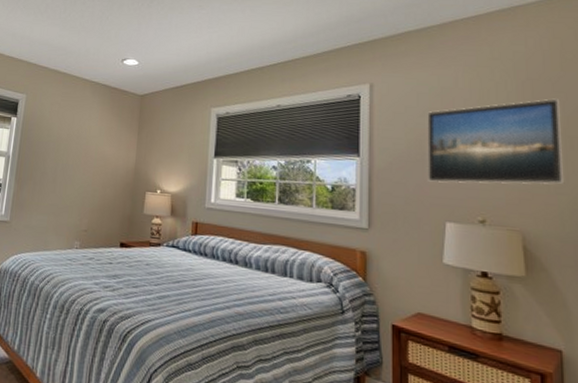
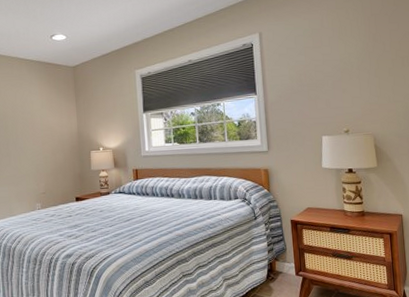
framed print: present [426,98,563,185] -> none [303,28,399,107]

